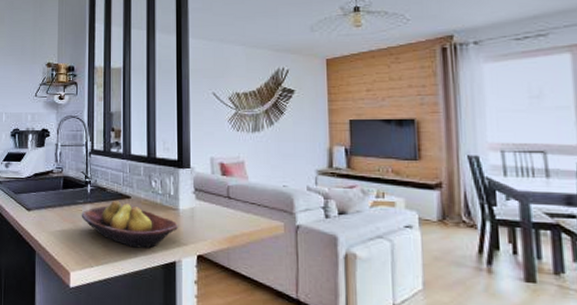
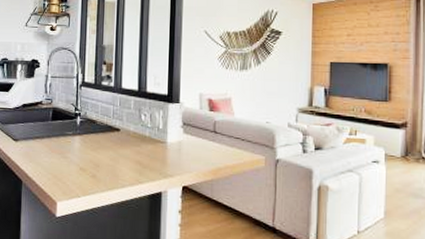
fruit bowl: present [81,201,178,249] -> none [69,133,165,180]

